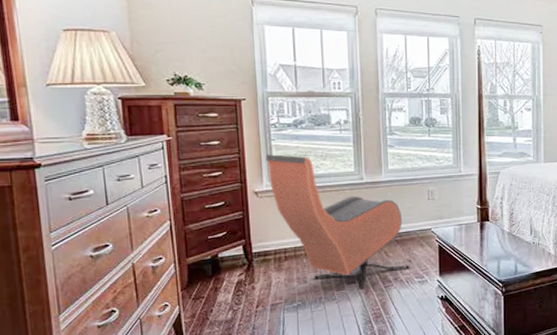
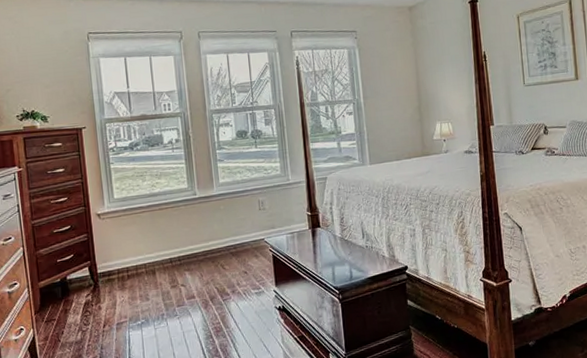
armchair: present [265,154,410,290] -> none [105,176,247,304]

